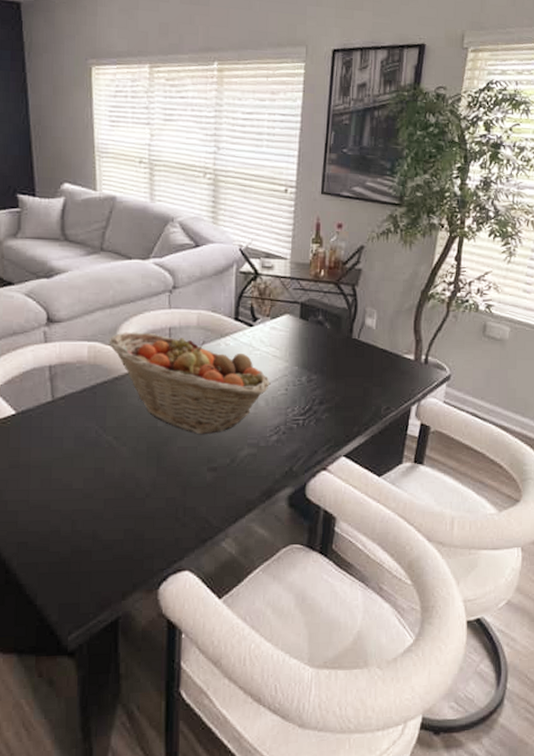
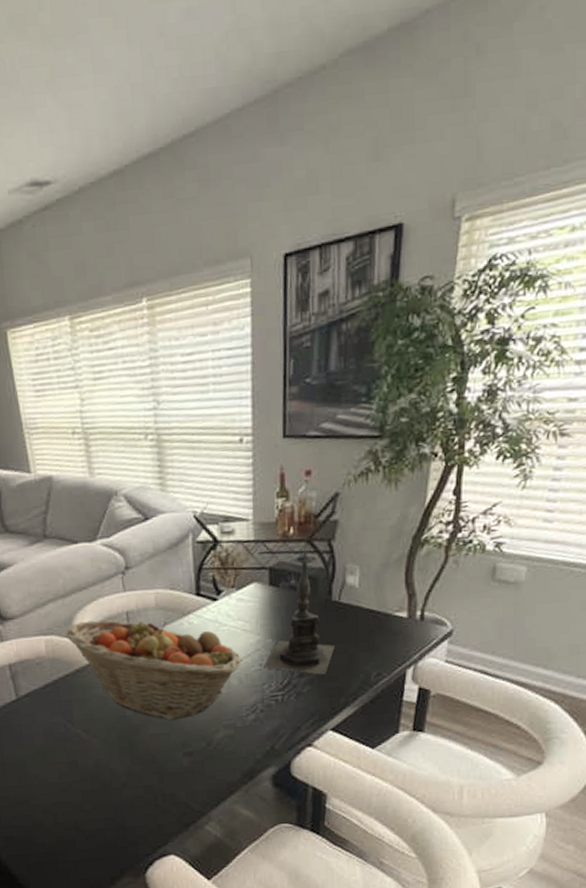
candle holder: none [290,281,352,404] -> present [265,538,335,675]

